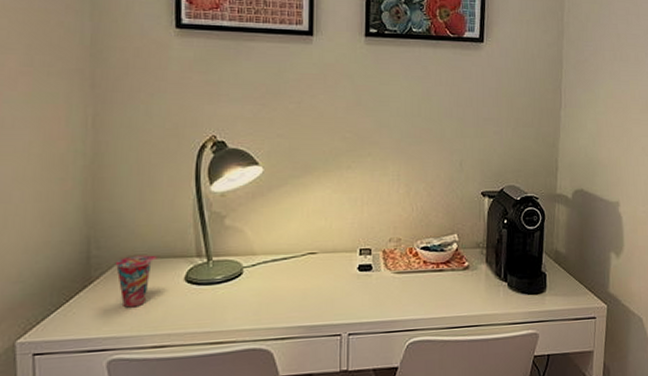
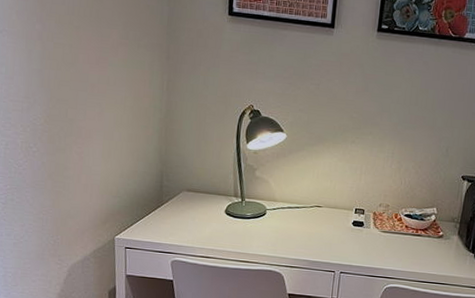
cup: present [115,255,157,308] -> none [178,189,207,227]

